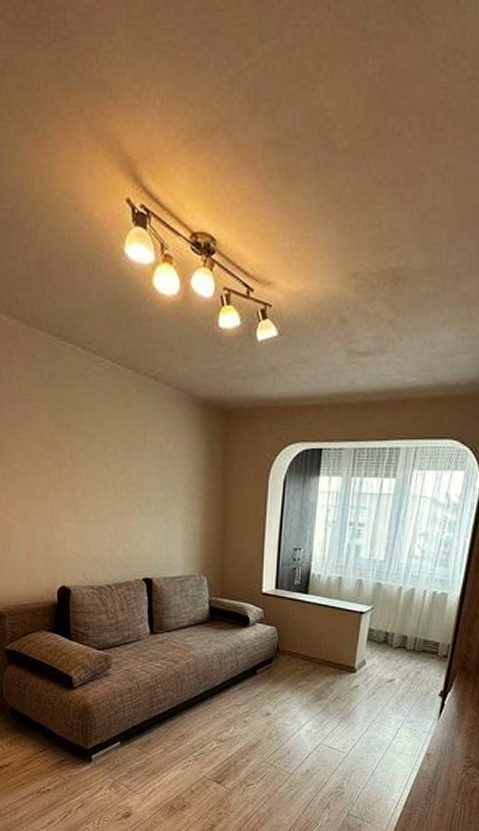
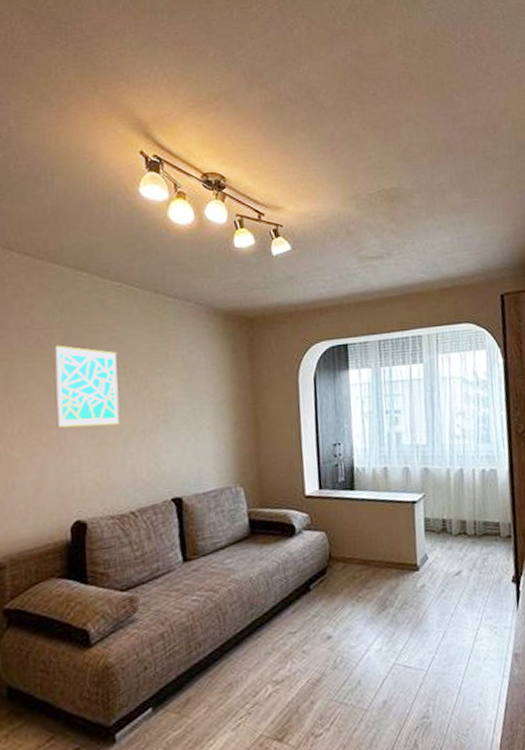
wall art: none [41,418,100,505] -> present [54,345,120,428]

